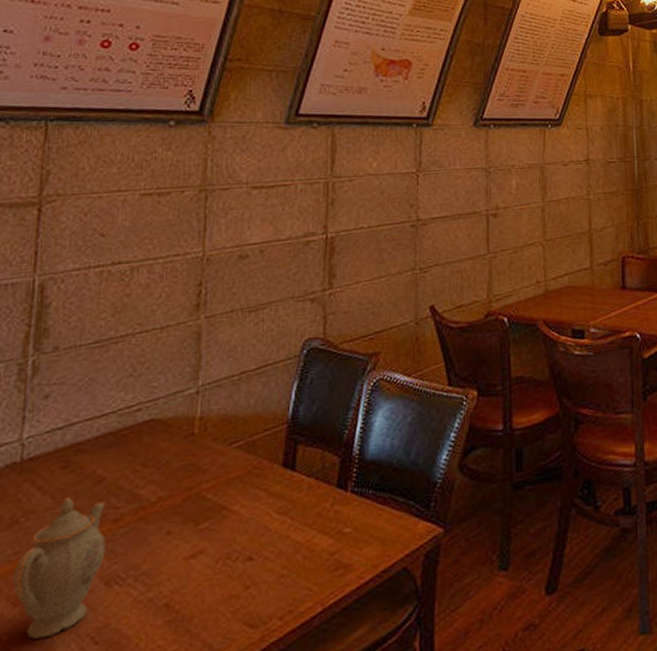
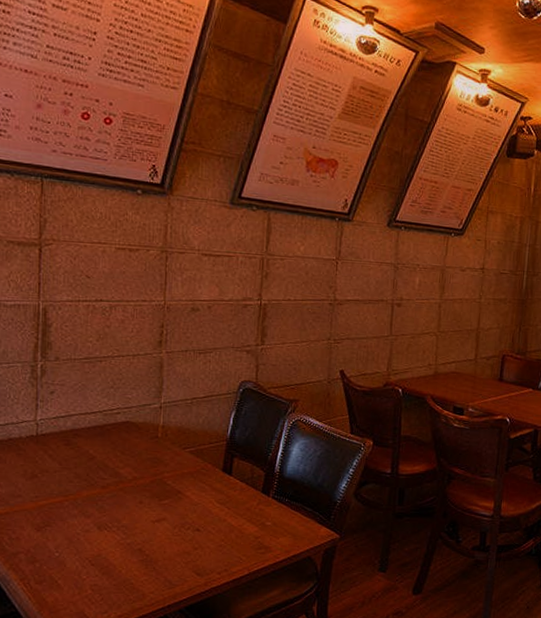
teapot: present [12,497,106,639] -> none [35,466,97,554]

